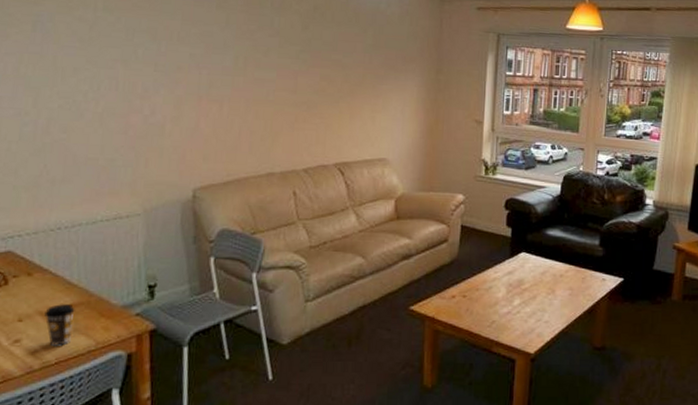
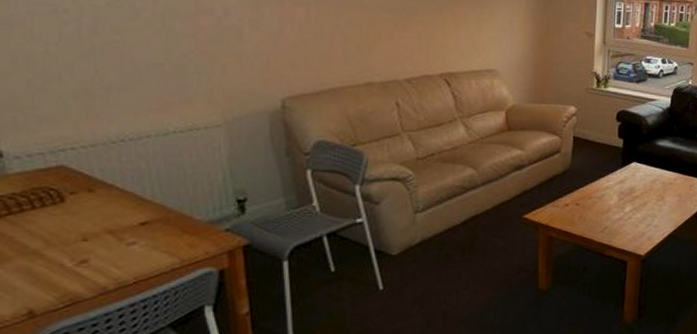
coffee cup: present [44,304,75,347] -> none [115,221,152,266]

